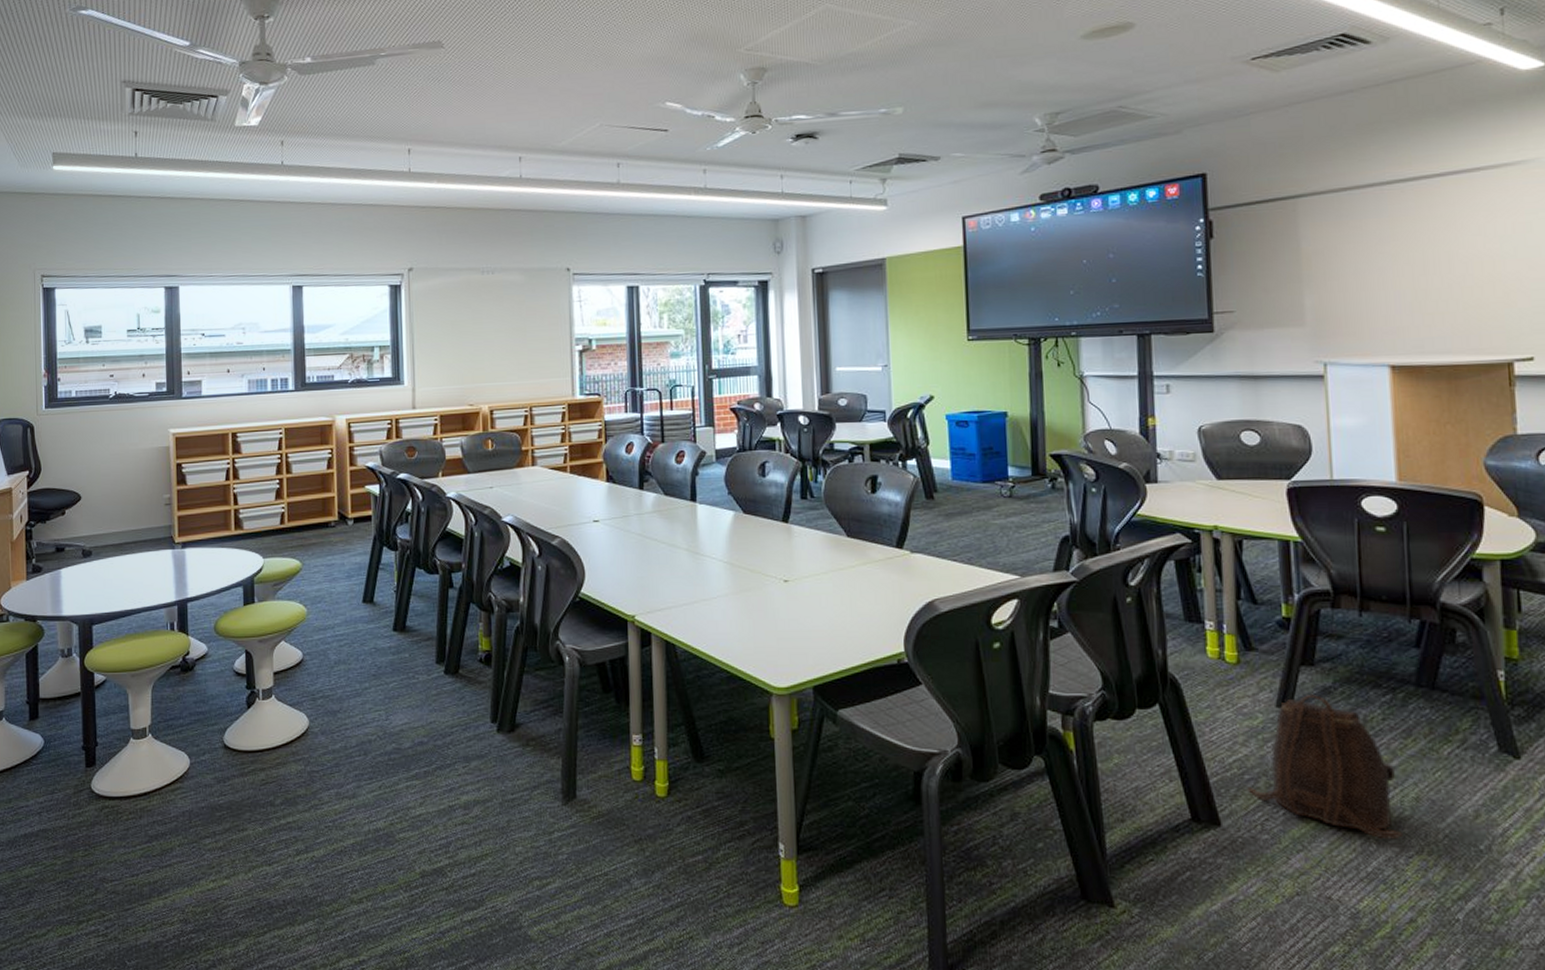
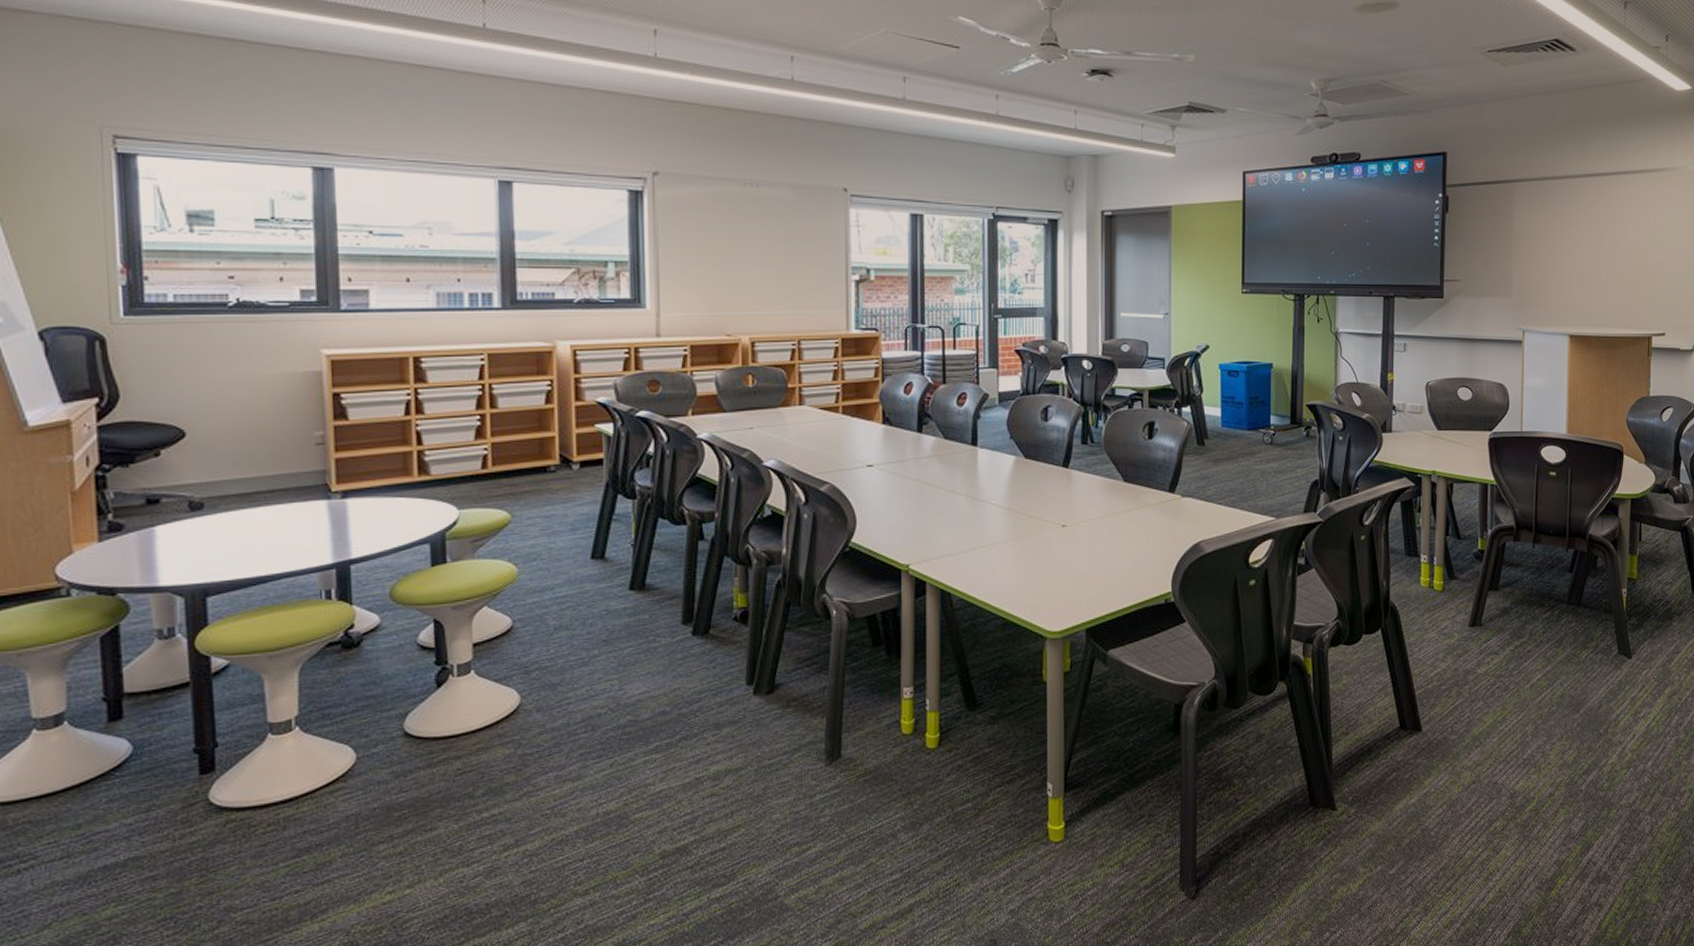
backpack: present [1247,695,1404,840] -> none [1443,615,1551,731]

